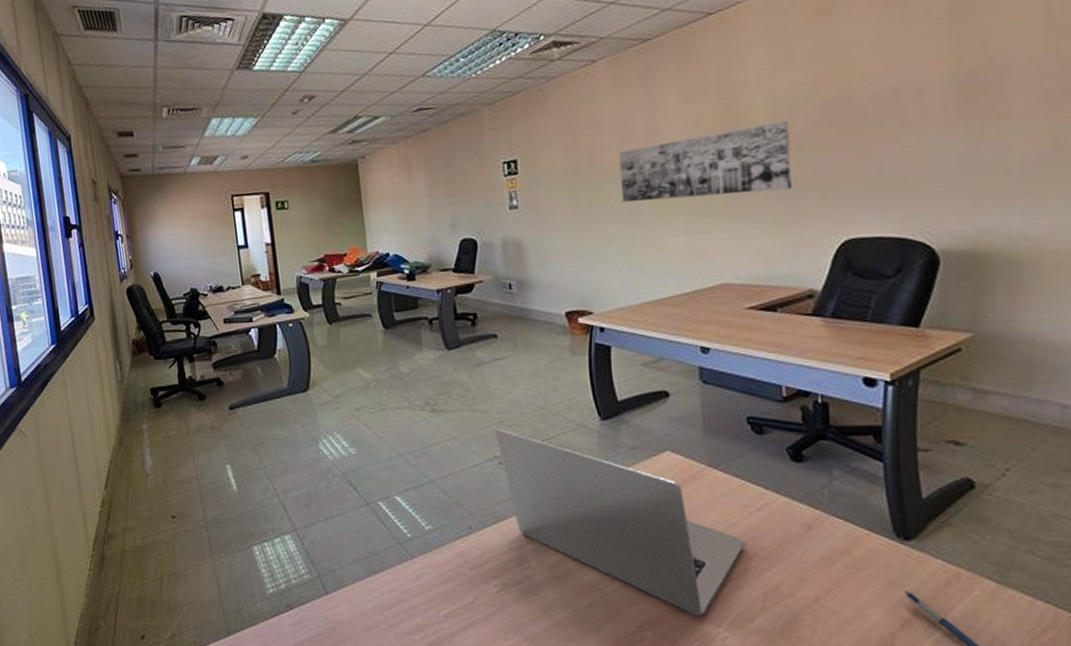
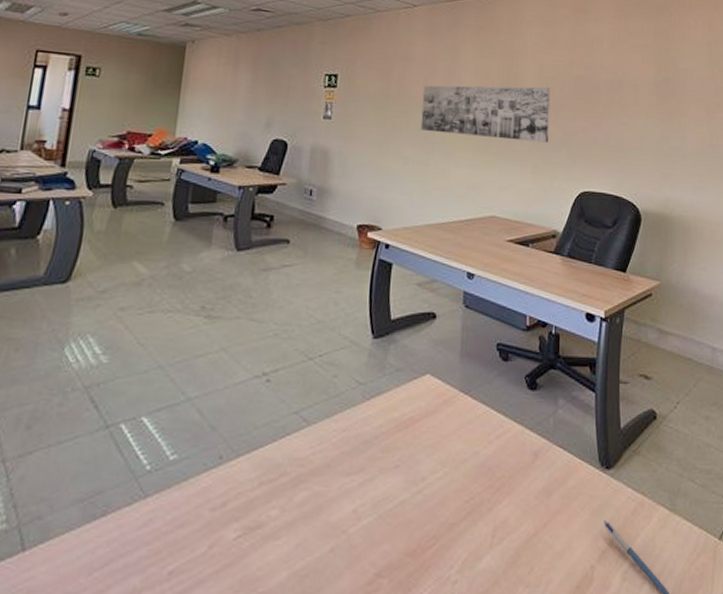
laptop: present [495,427,745,617] -> none [268,340,483,558]

